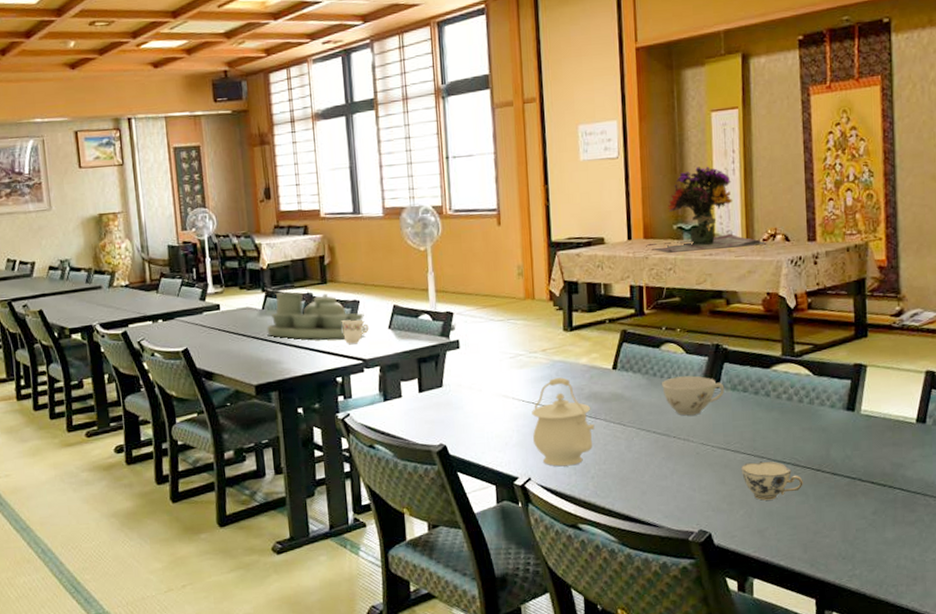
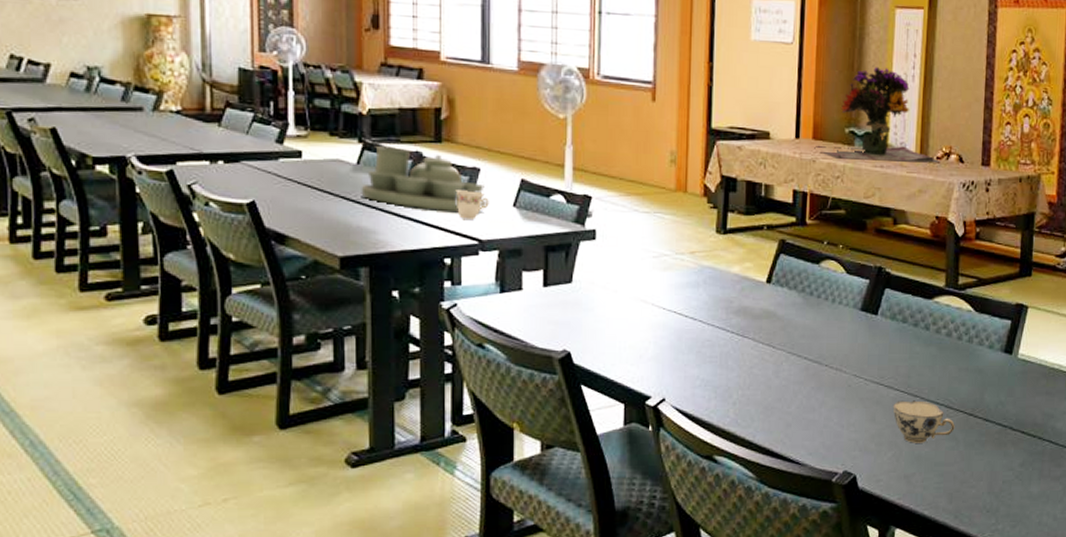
teapot: present [532,377,595,467] -> none [672,286,741,388]
teacup: present [662,375,725,416] -> none [818,298,884,343]

